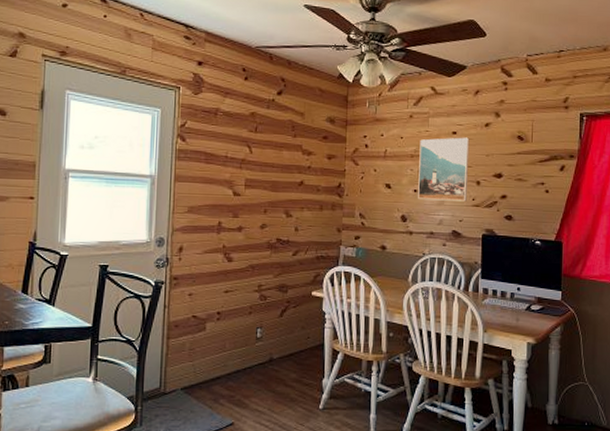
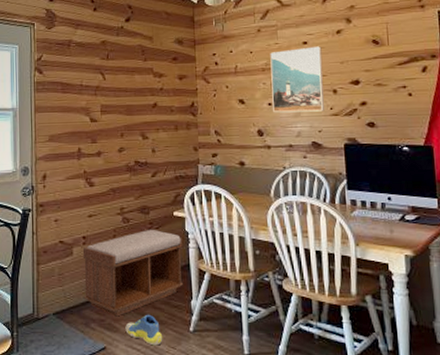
bench: none [214,307,319,393] -> present [82,229,183,317]
sneaker: none [255,391,292,422] -> present [125,314,163,346]

